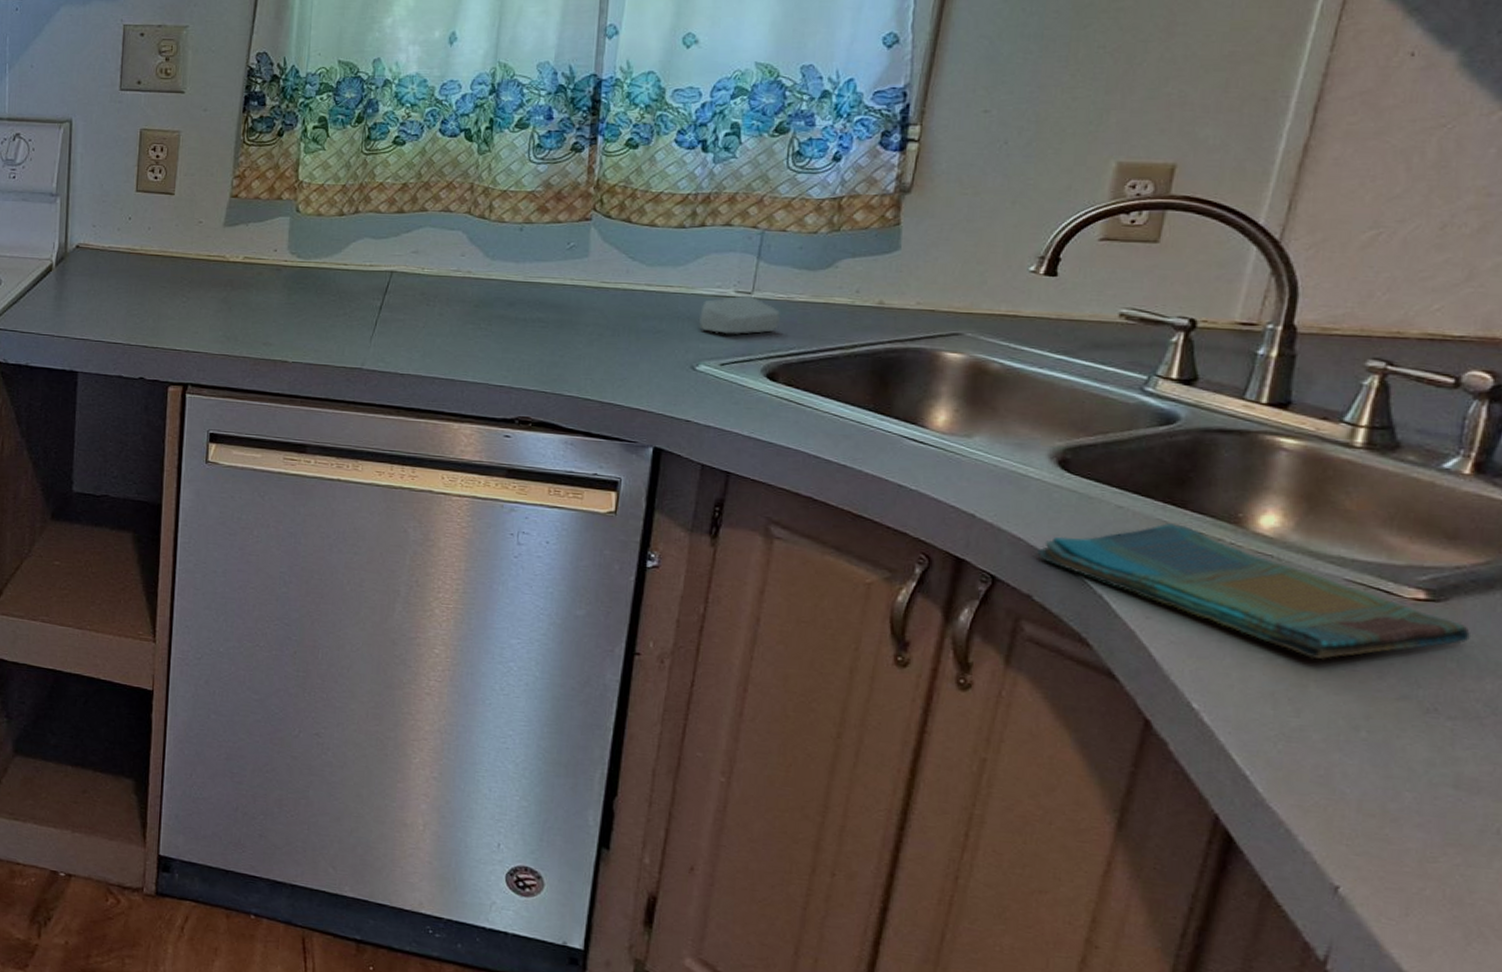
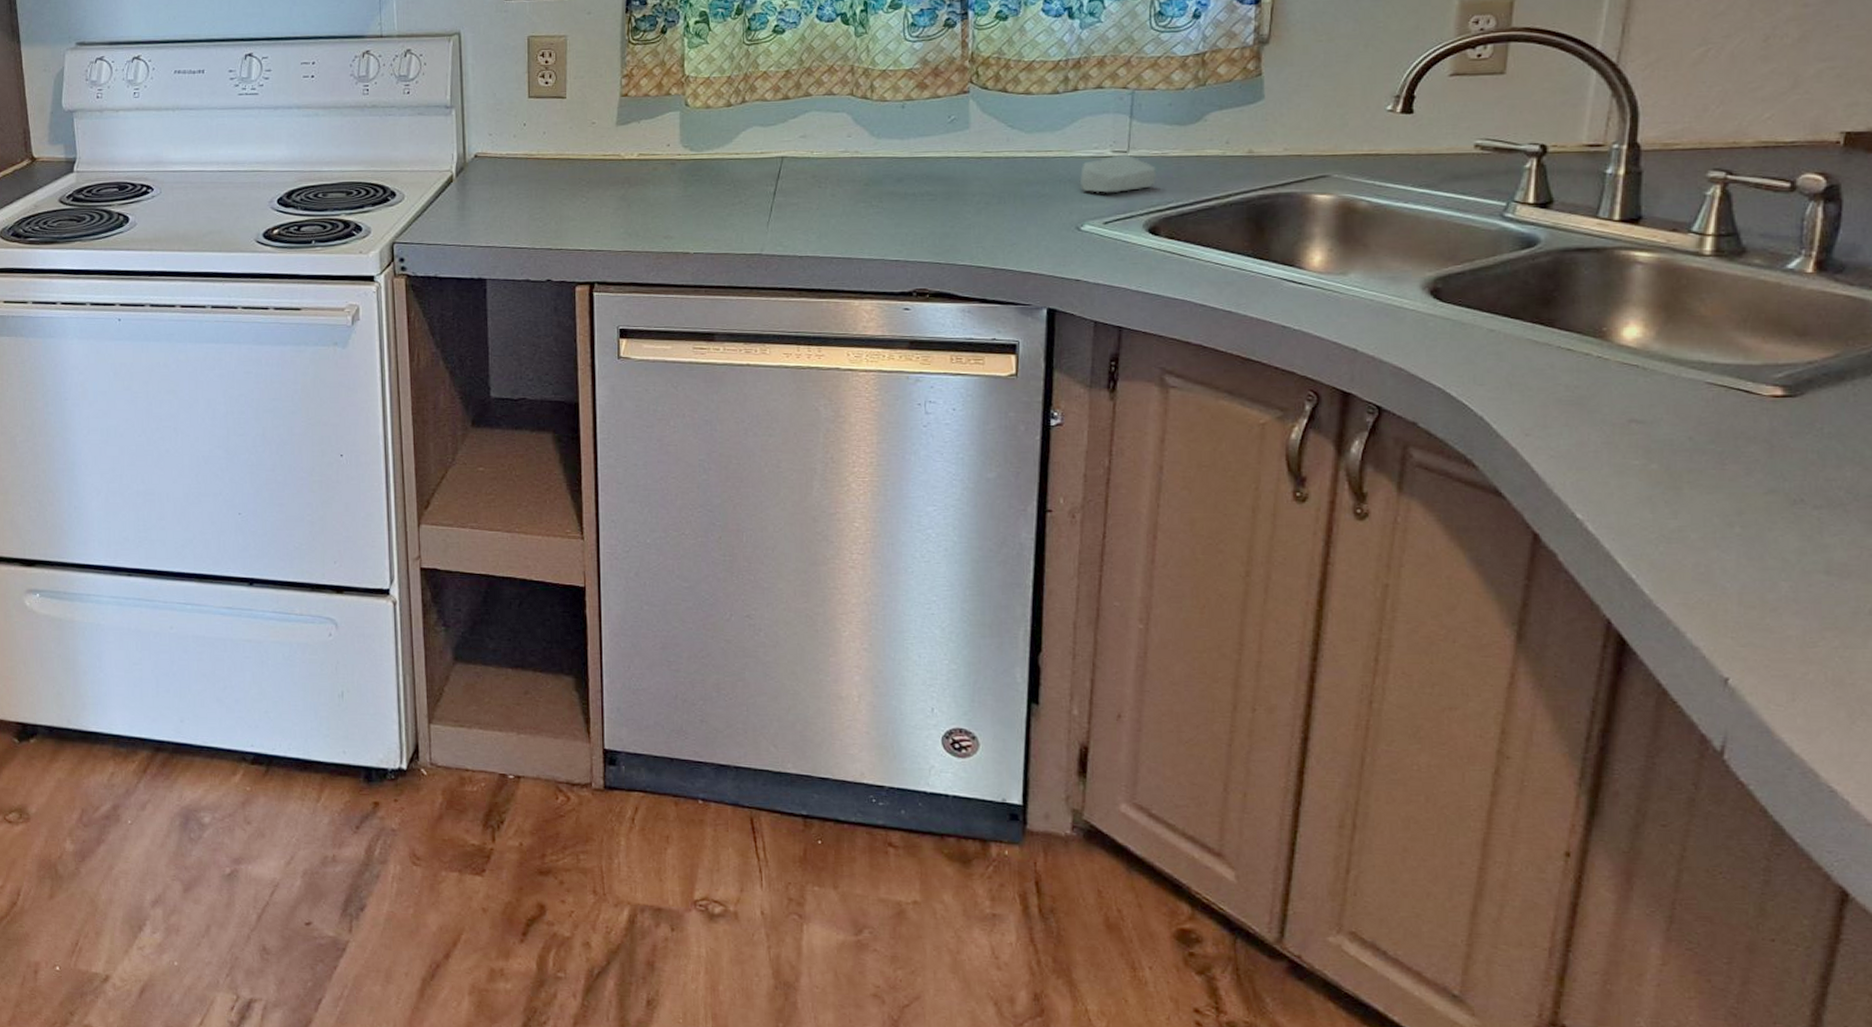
dish towel: present [1037,523,1472,660] -> none [1418,343,1829,462]

